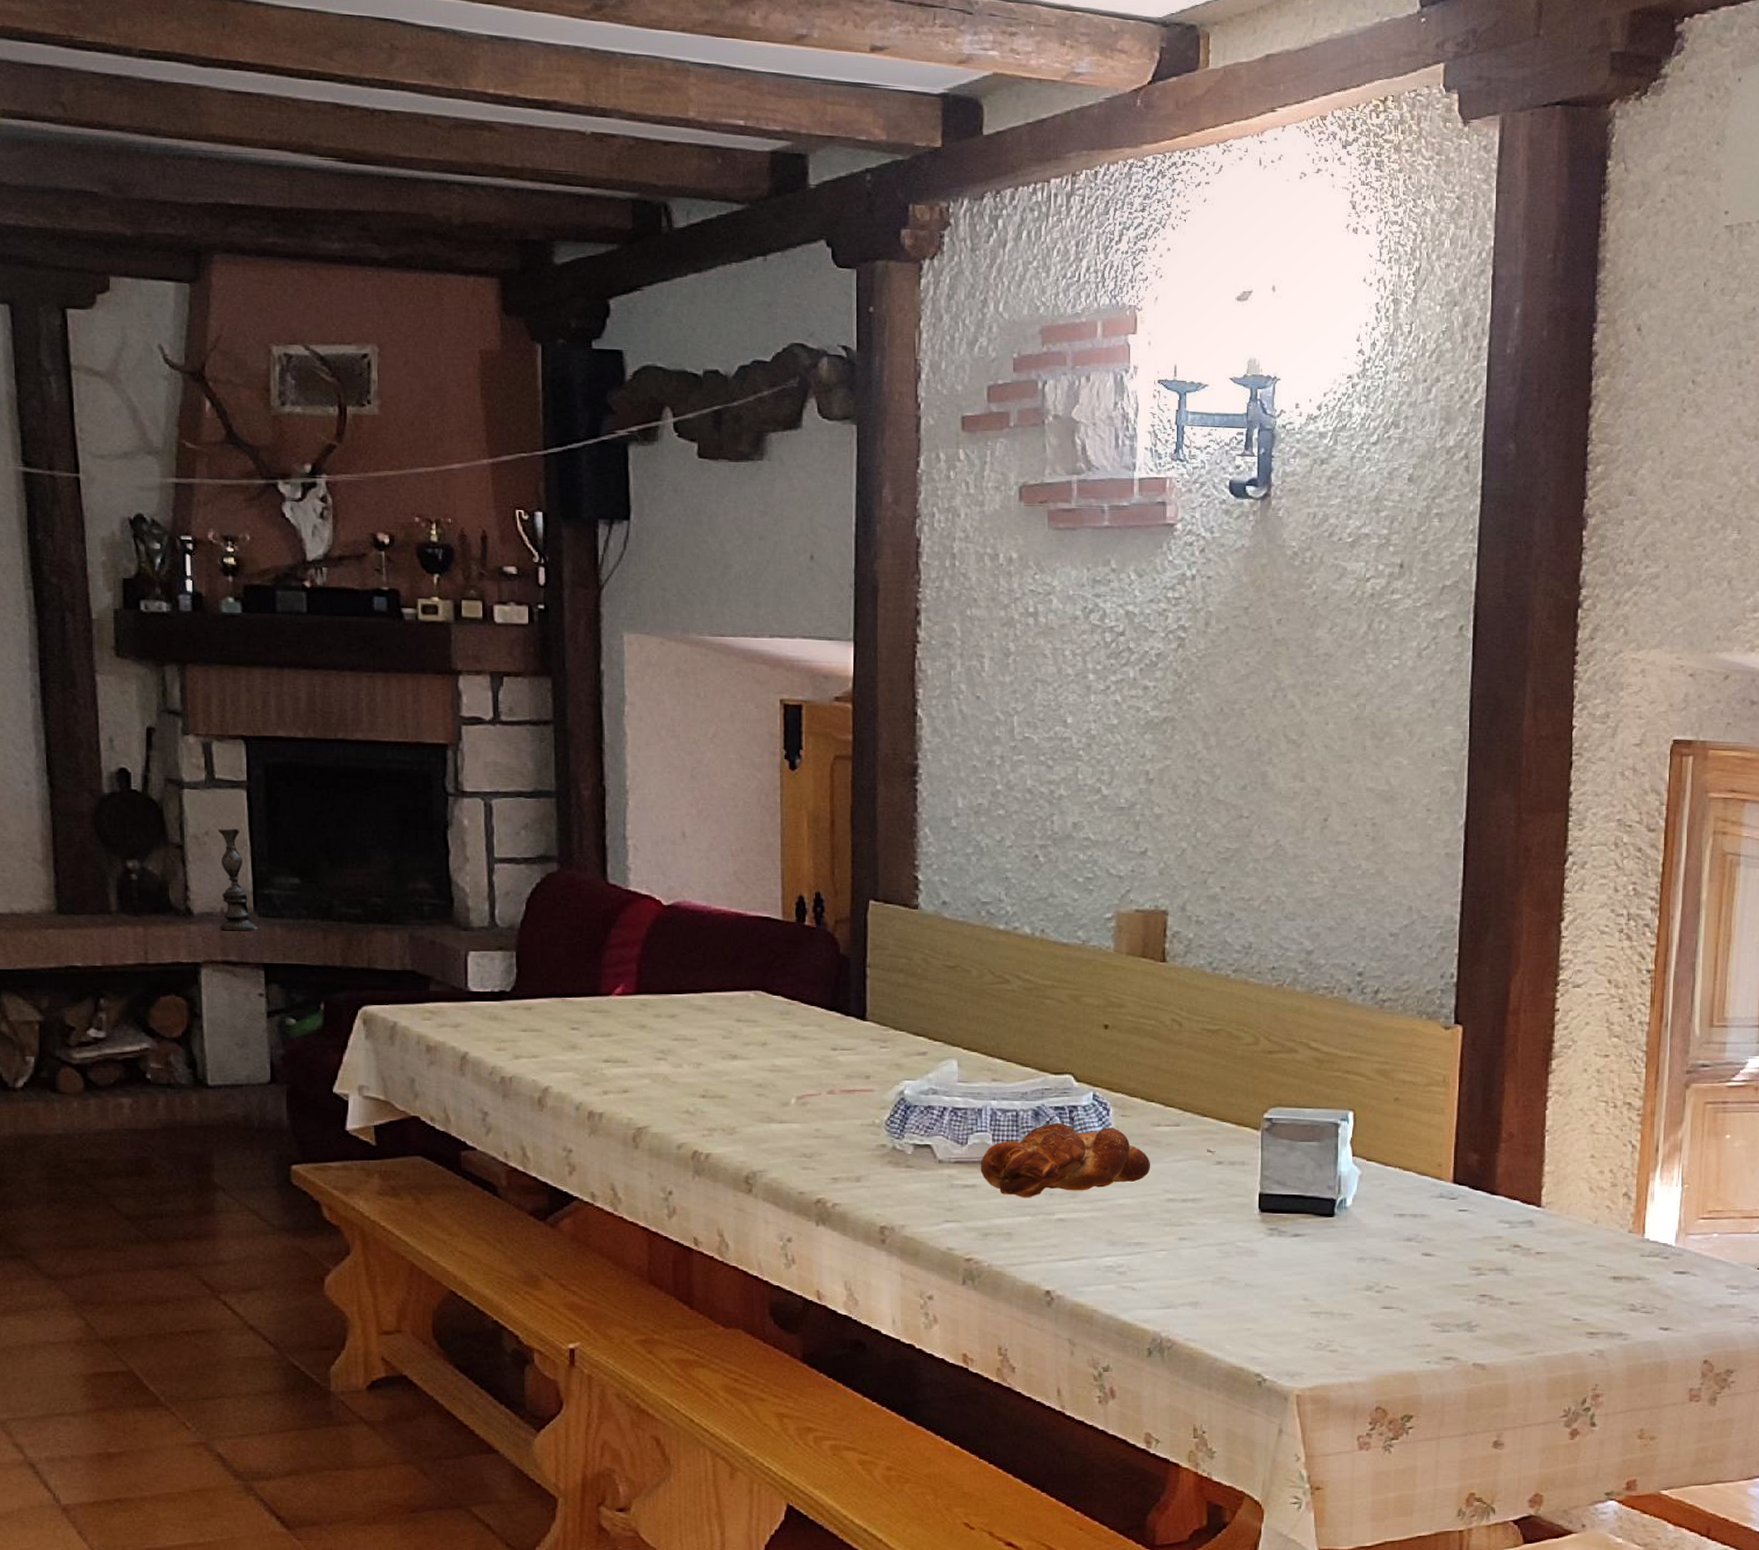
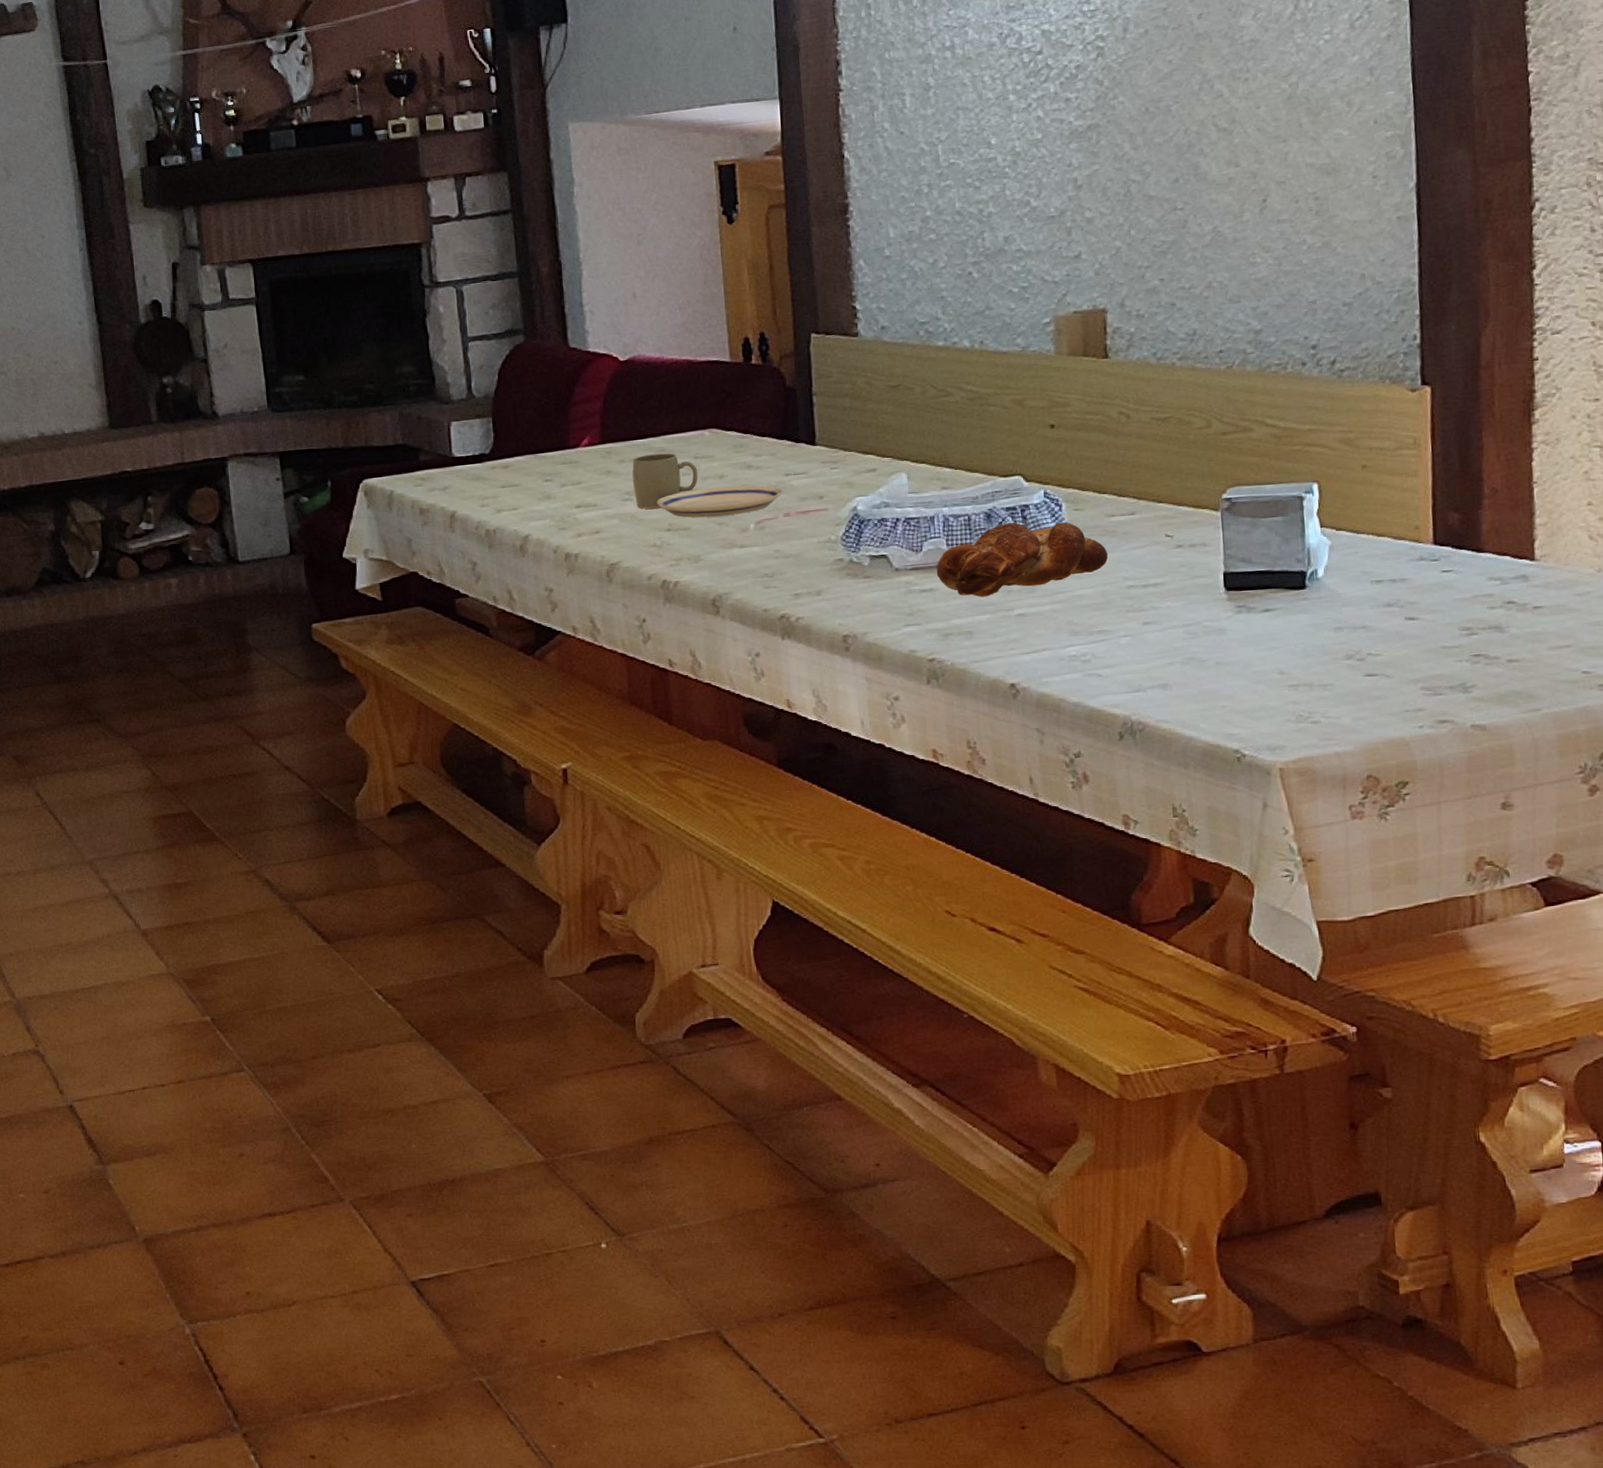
candlestick: present [217,828,260,931] -> none [234,339,274,428]
mug: none [667,1012,739,1072] -> present [632,453,698,510]
plate: none [692,1054,828,1087] -> present [656,485,783,518]

